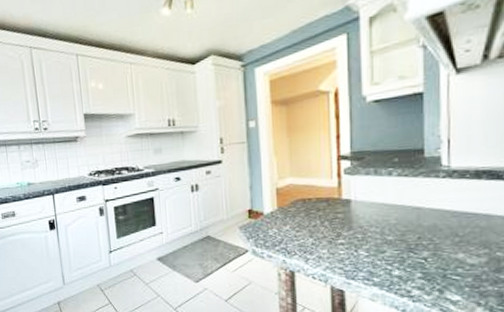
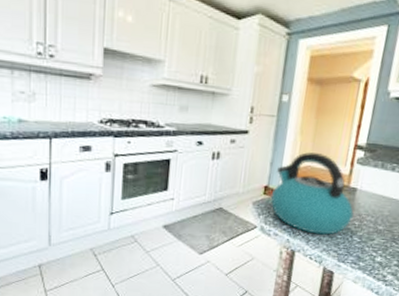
kettle: none [256,170,353,252] -> present [270,151,354,235]

